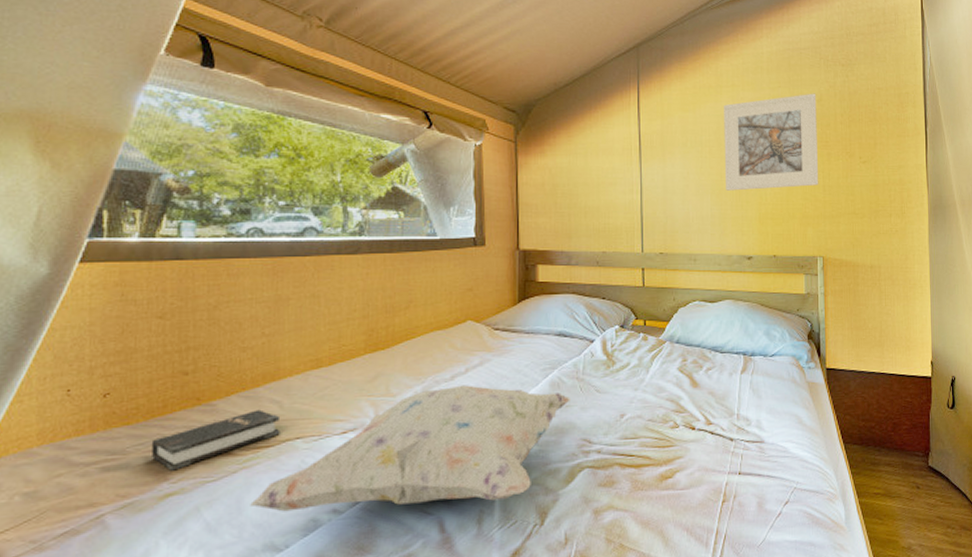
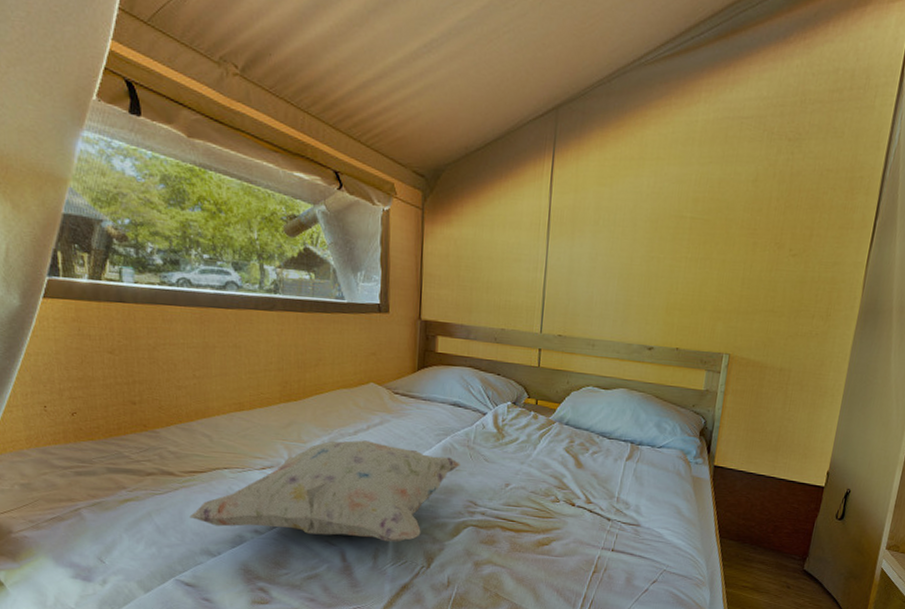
hardback book: present [150,409,281,471] -> none [111,440,211,482]
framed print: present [724,93,819,191] -> none [635,171,752,278]

